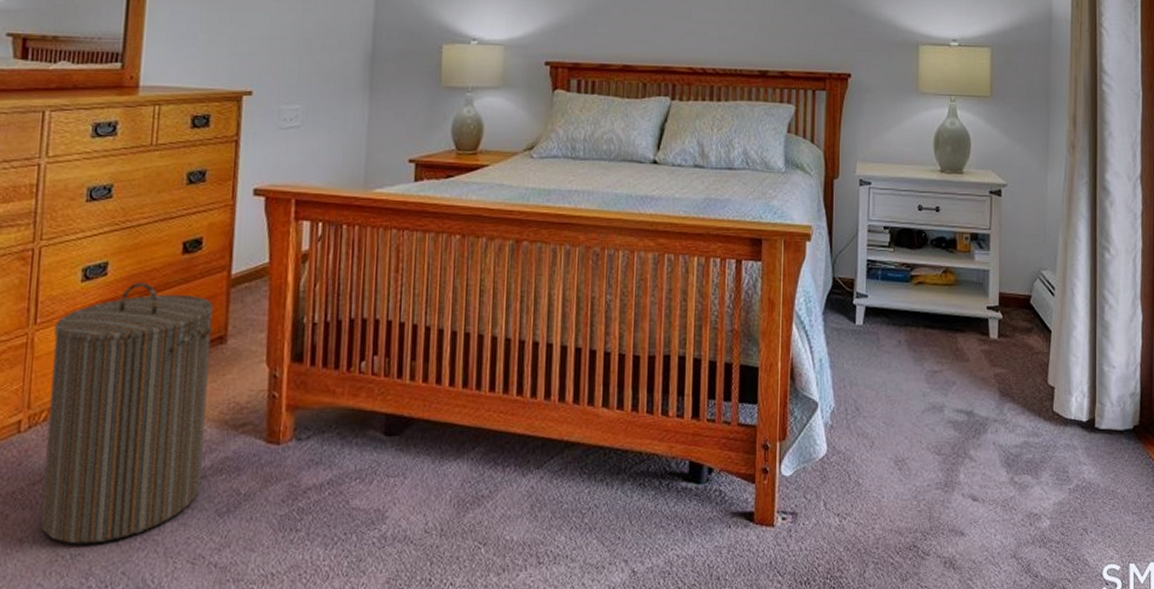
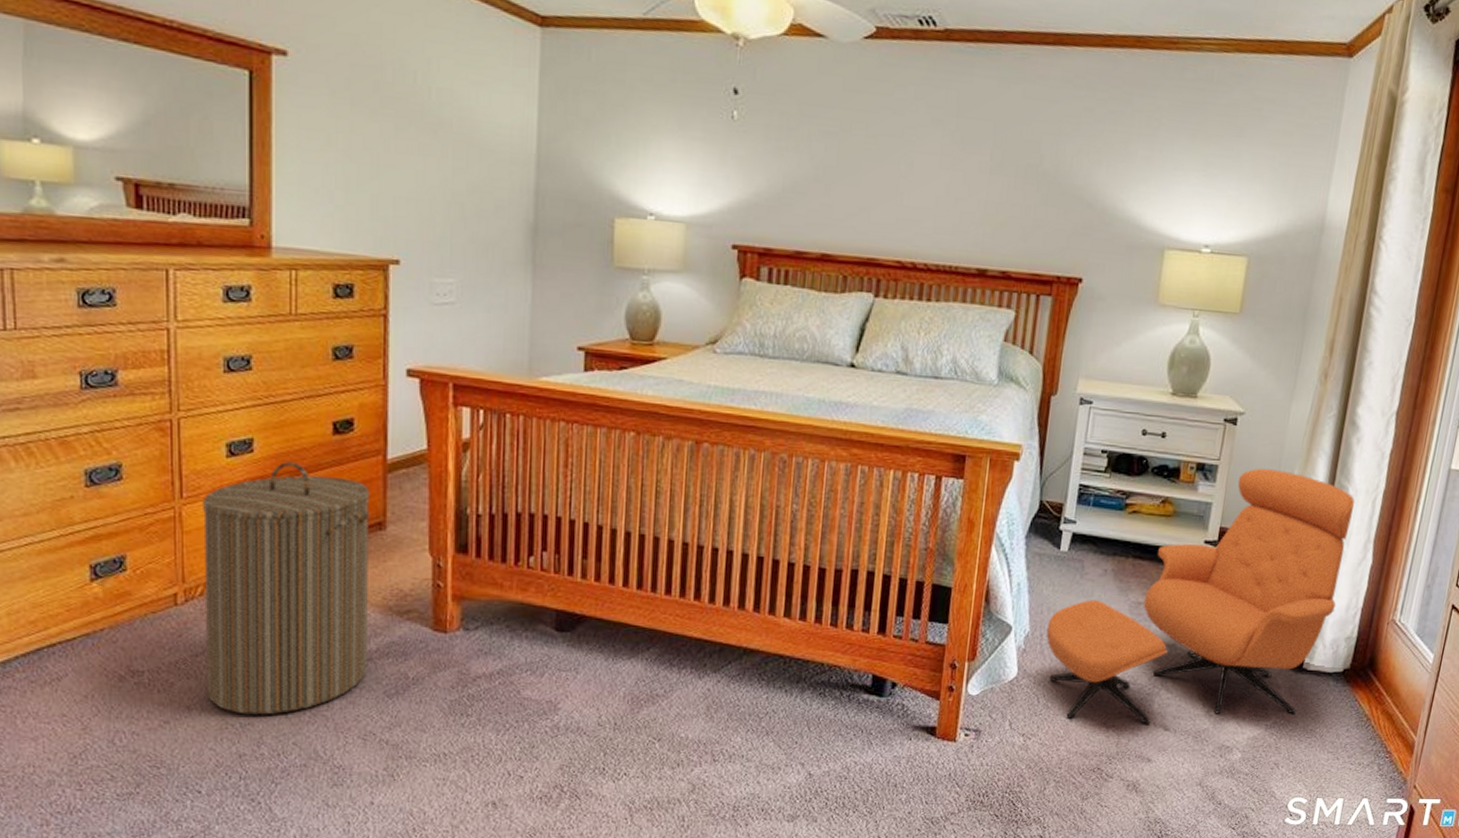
armchair: none [850,234,1118,496] -> present [1046,468,1356,724]

